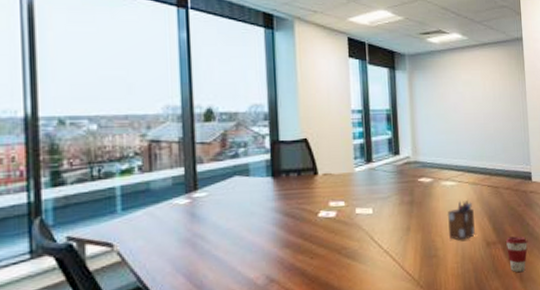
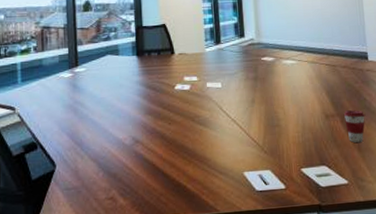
desk organizer: present [447,199,475,240] -> none [288,76,314,112]

